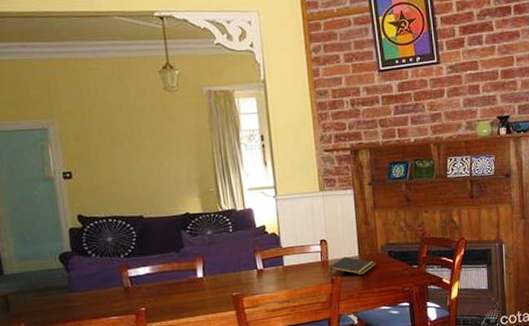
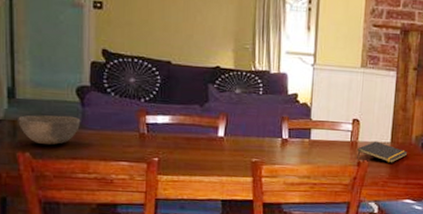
bowl: none [9,282,68,314] -> present [18,115,81,145]

